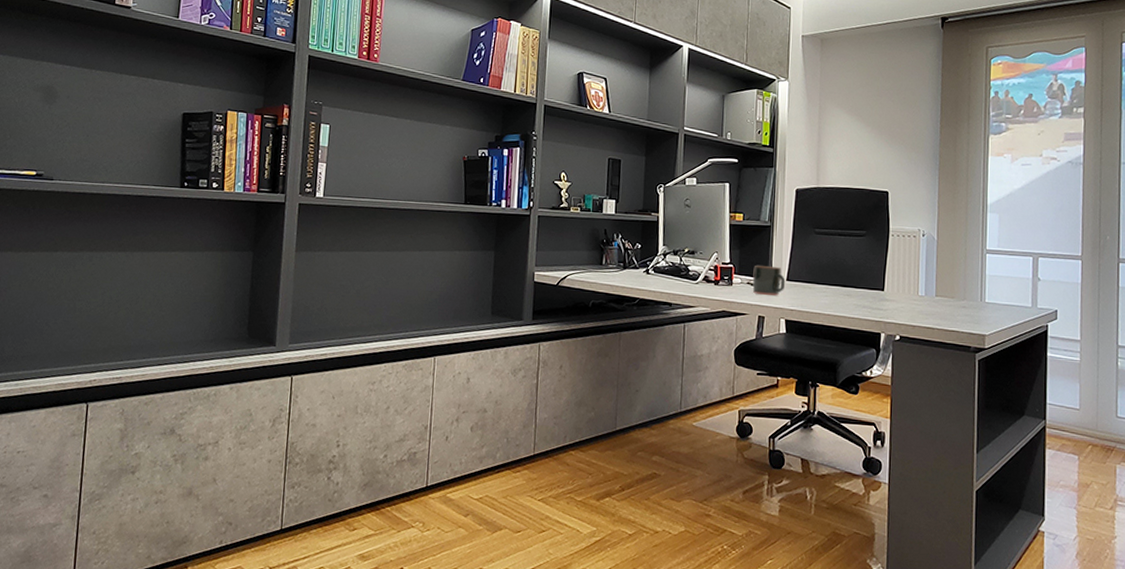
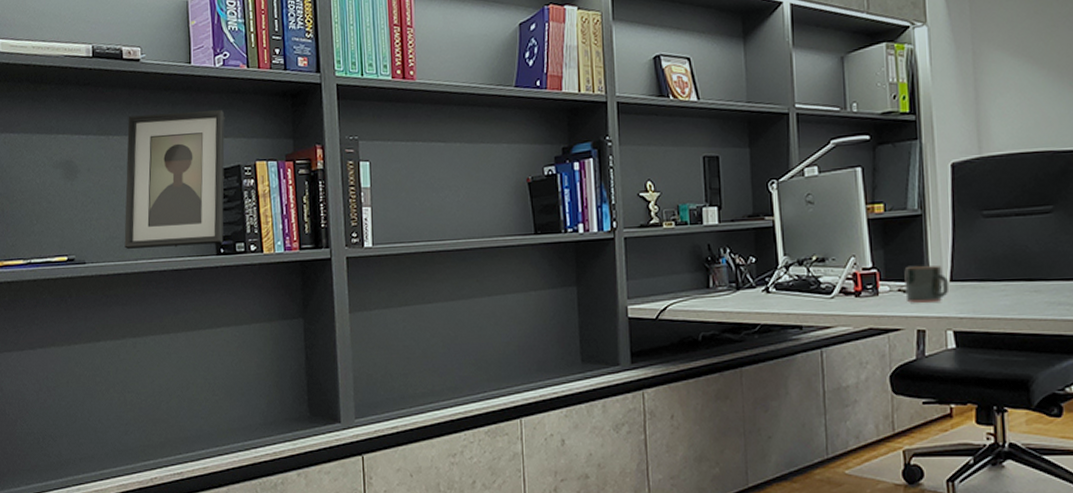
picture frame: none [93,55,204,178] -> present [124,110,225,250]

